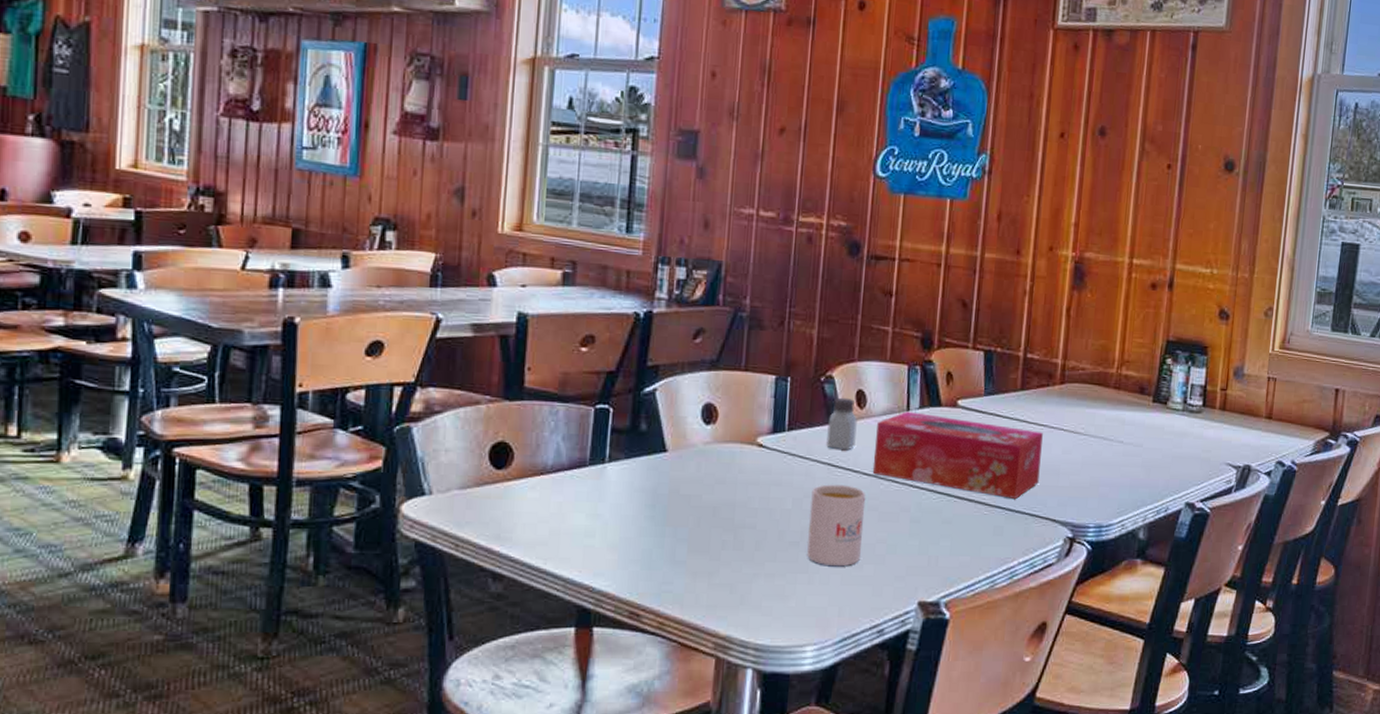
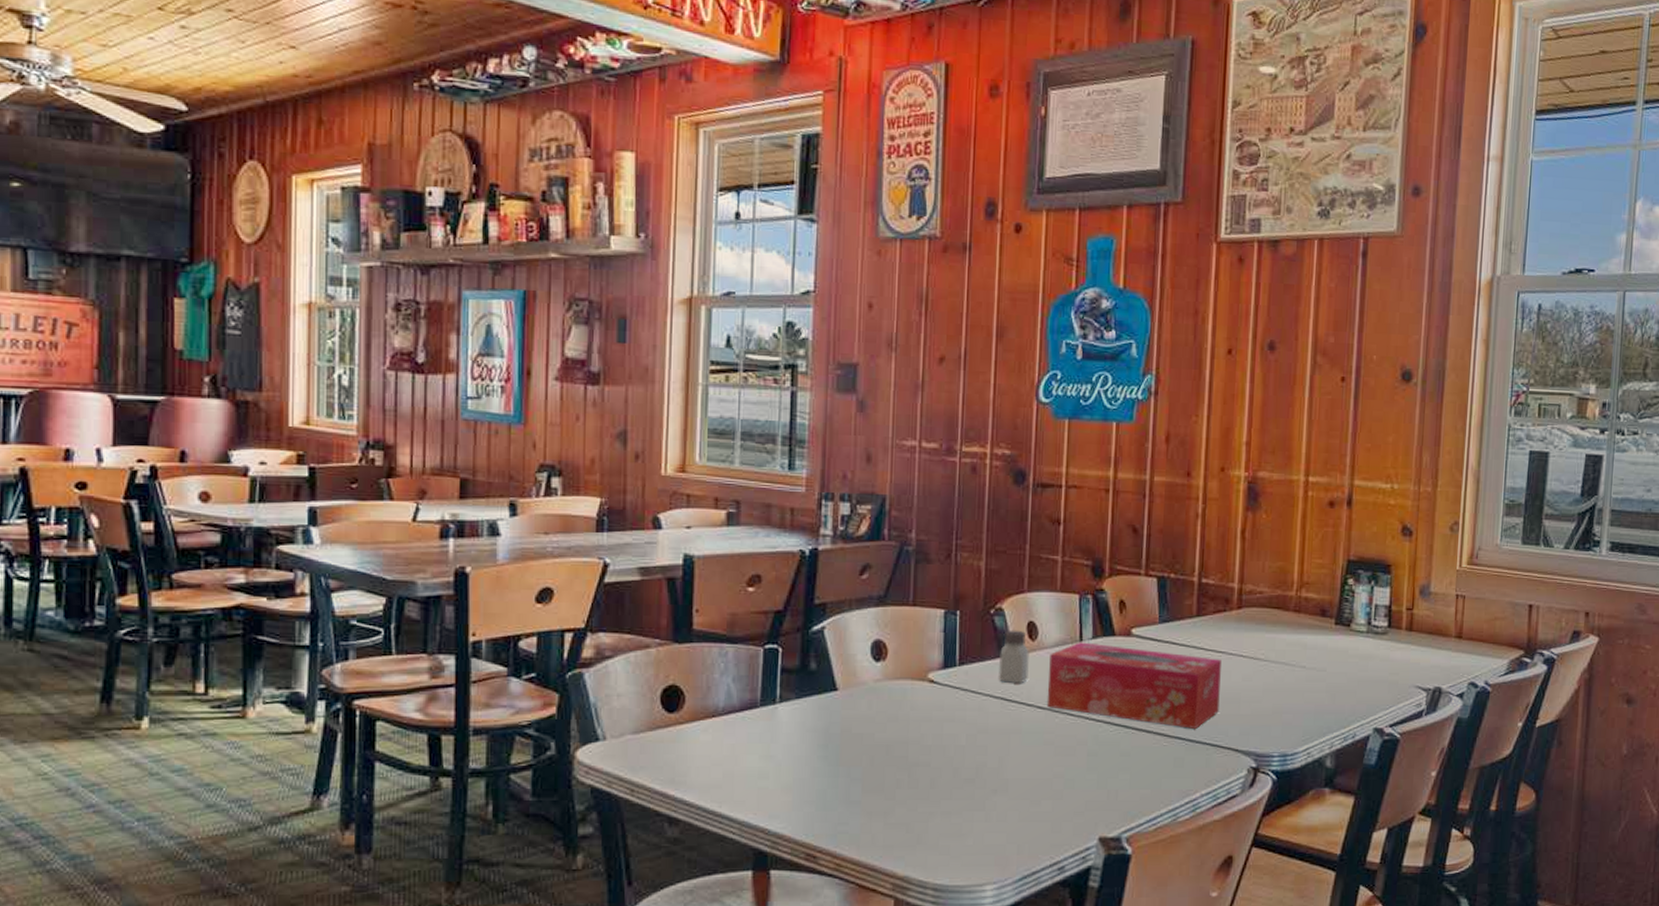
mug: present [807,484,866,567] -> none [983,719,1041,803]

